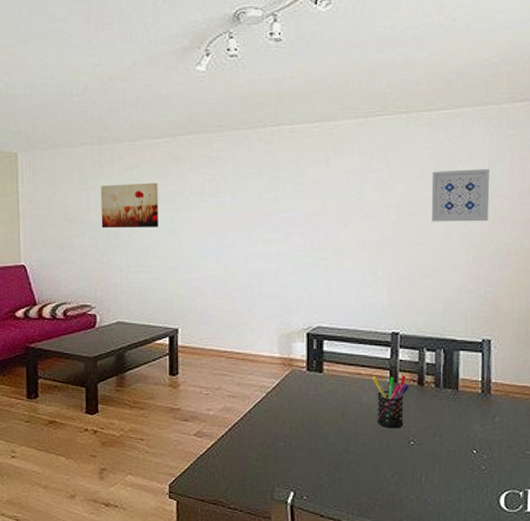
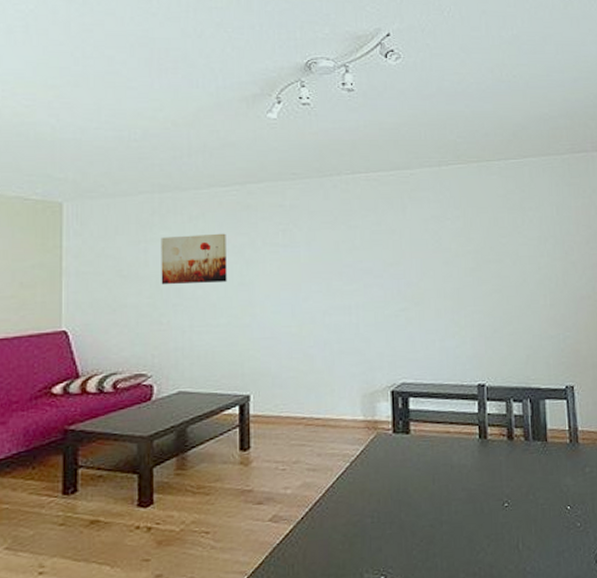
pen holder: present [373,375,409,429] -> none [462,430,499,491]
wall art: present [431,169,490,222] -> none [505,216,561,268]

